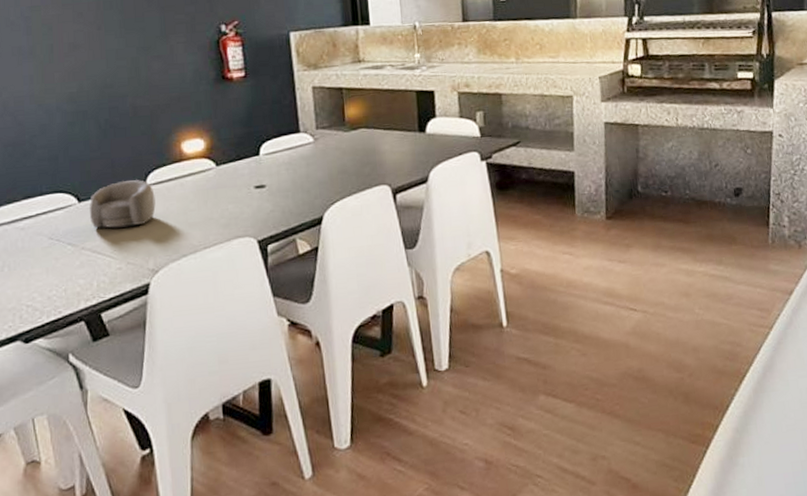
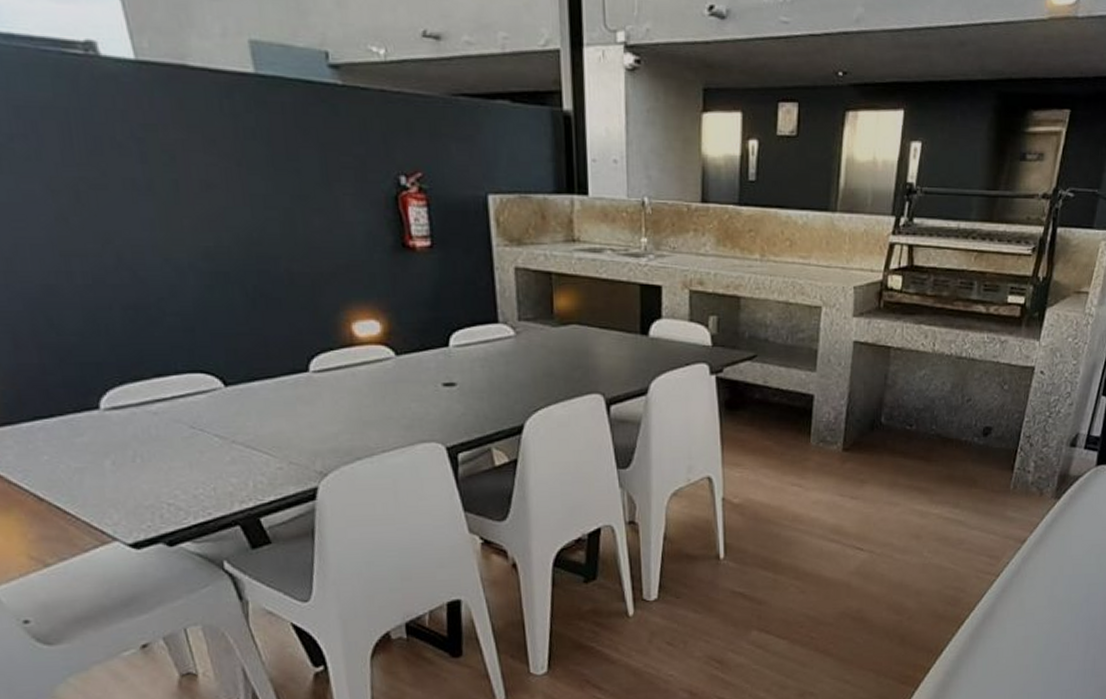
decorative bowl: present [90,180,156,229] -> none [239,365,322,421]

